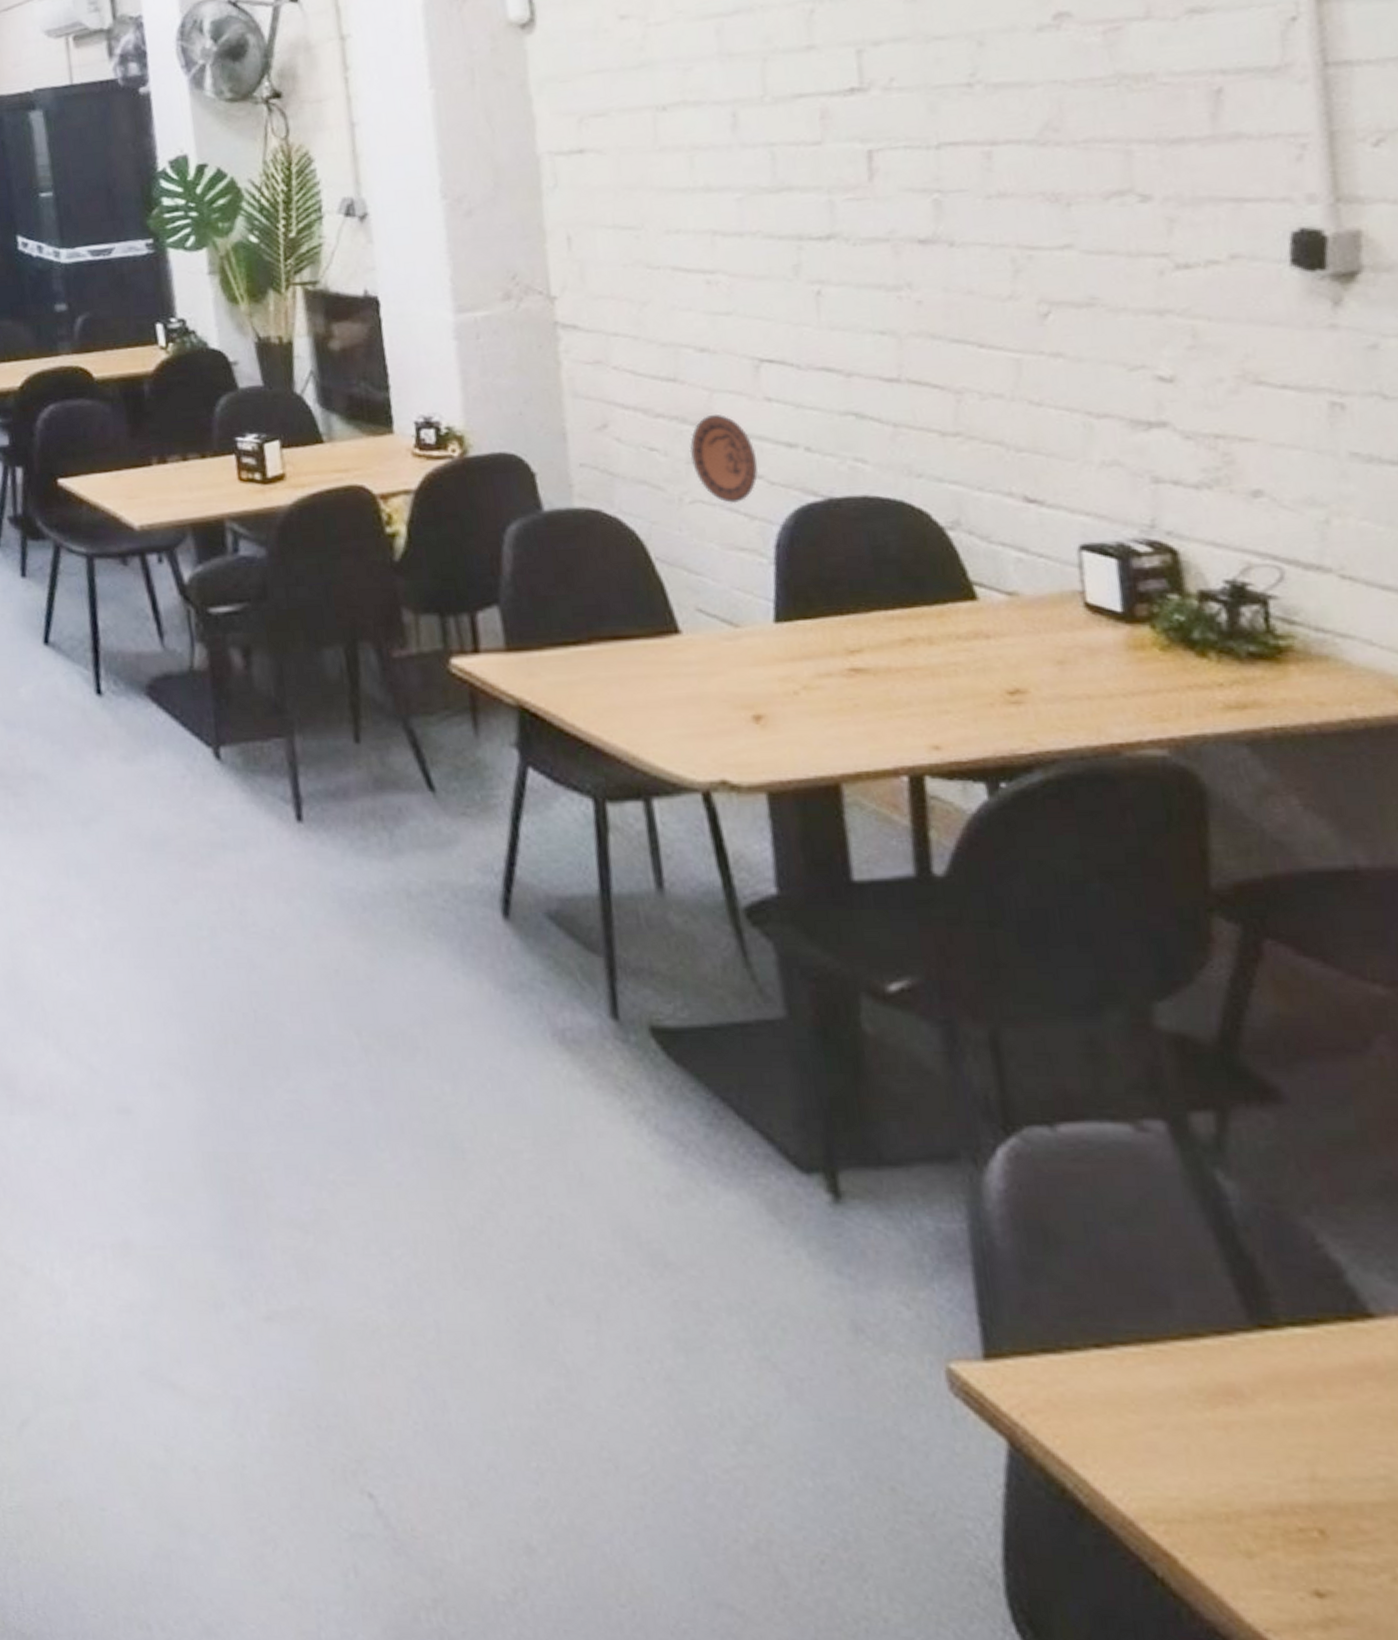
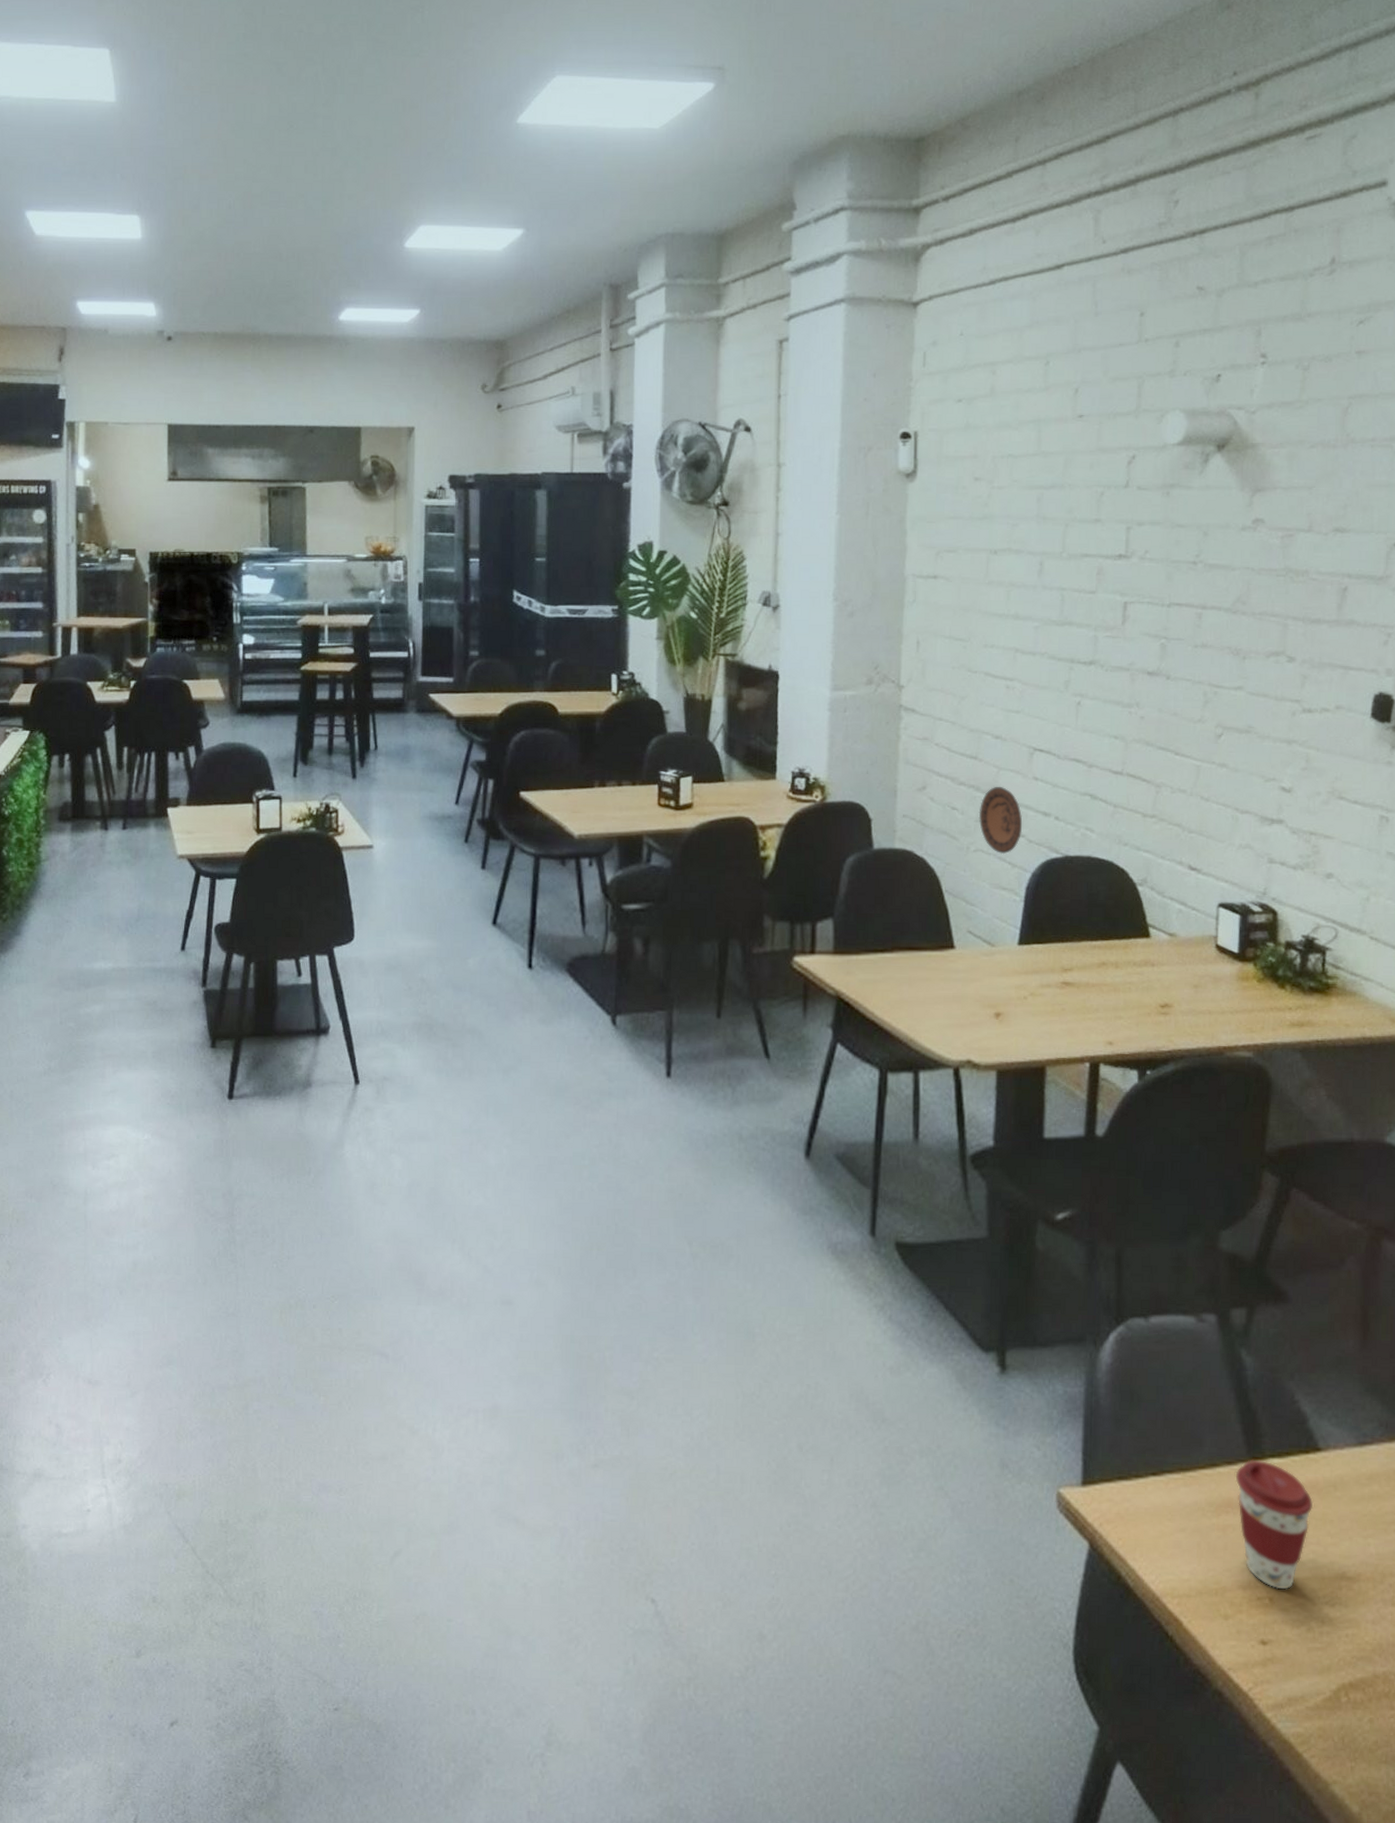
coffee cup: none [1232,1328,1374,1519] -> present [1235,1459,1314,1590]

